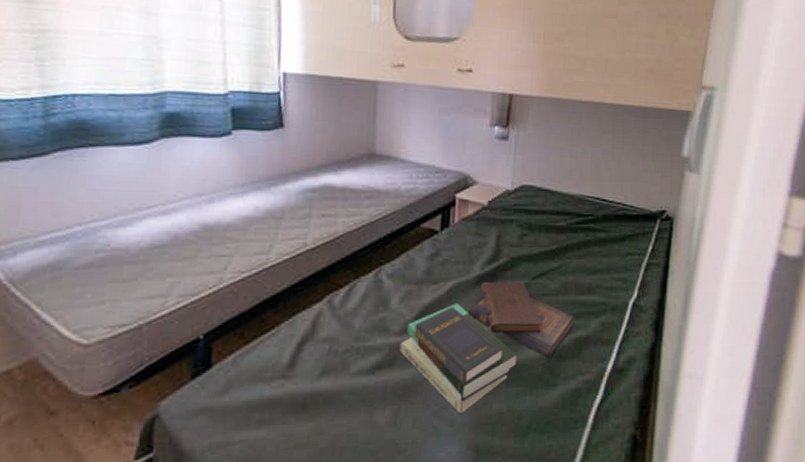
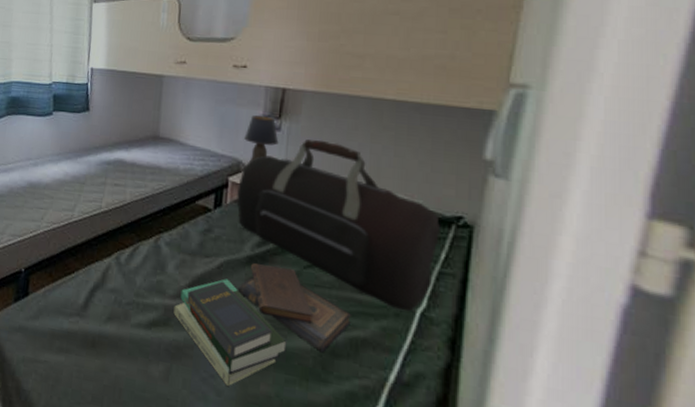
duffel bag: none [465,147,648,304] -> present [236,139,440,312]
table lamp: none [471,124,507,175] -> present [244,115,279,162]

